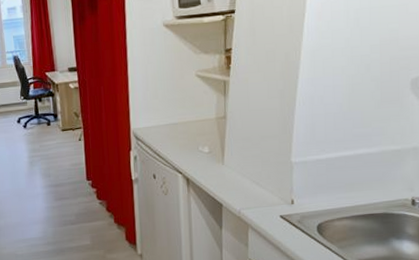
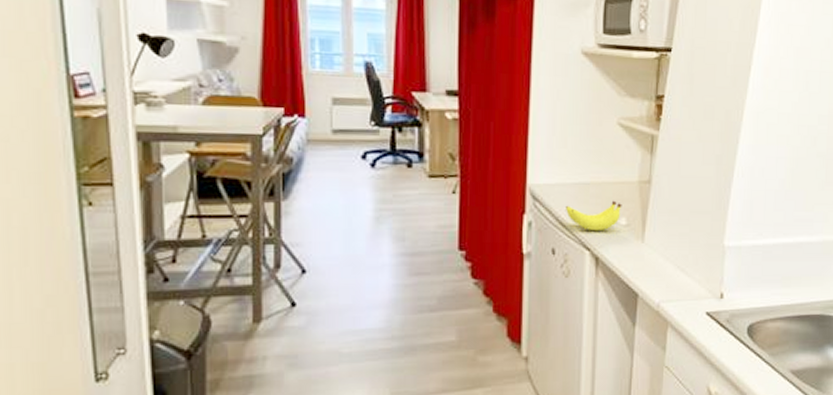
banana: none [161,134,204,159] -> present [566,200,622,232]

